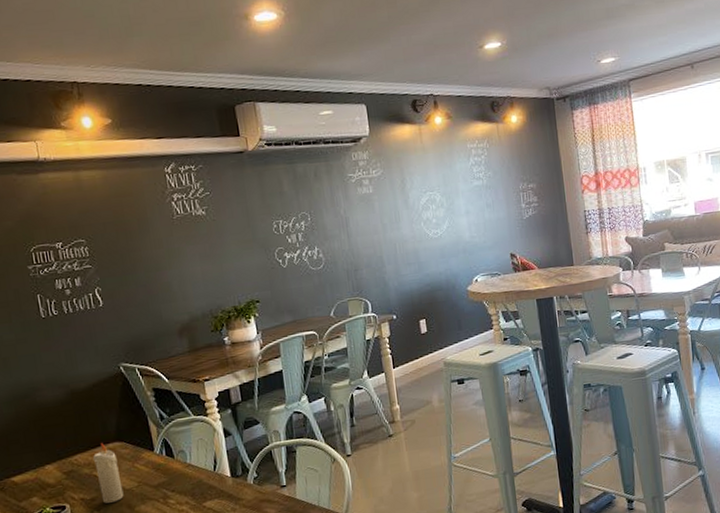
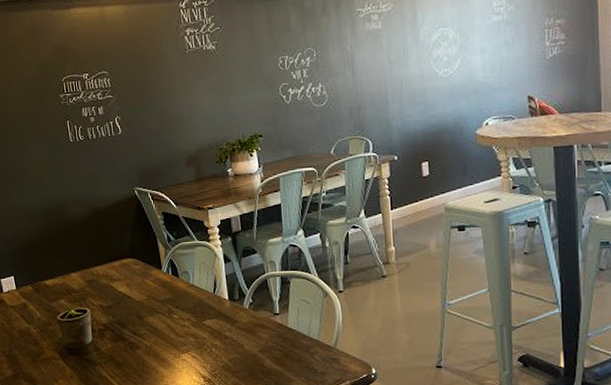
candle: present [93,443,124,504] -> none [110,258,135,312]

